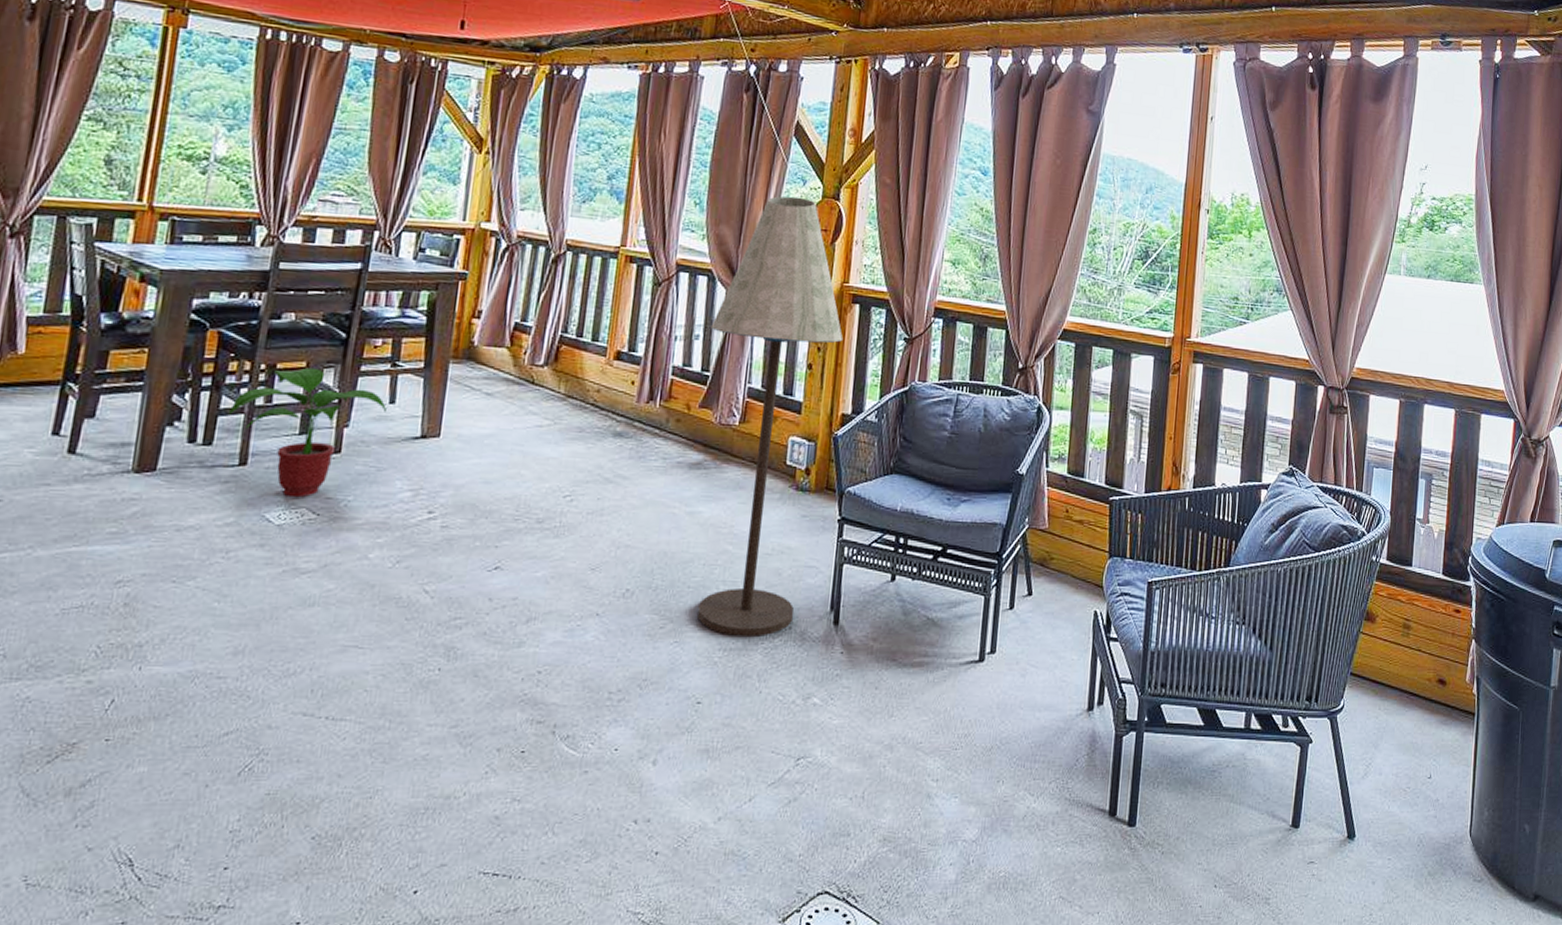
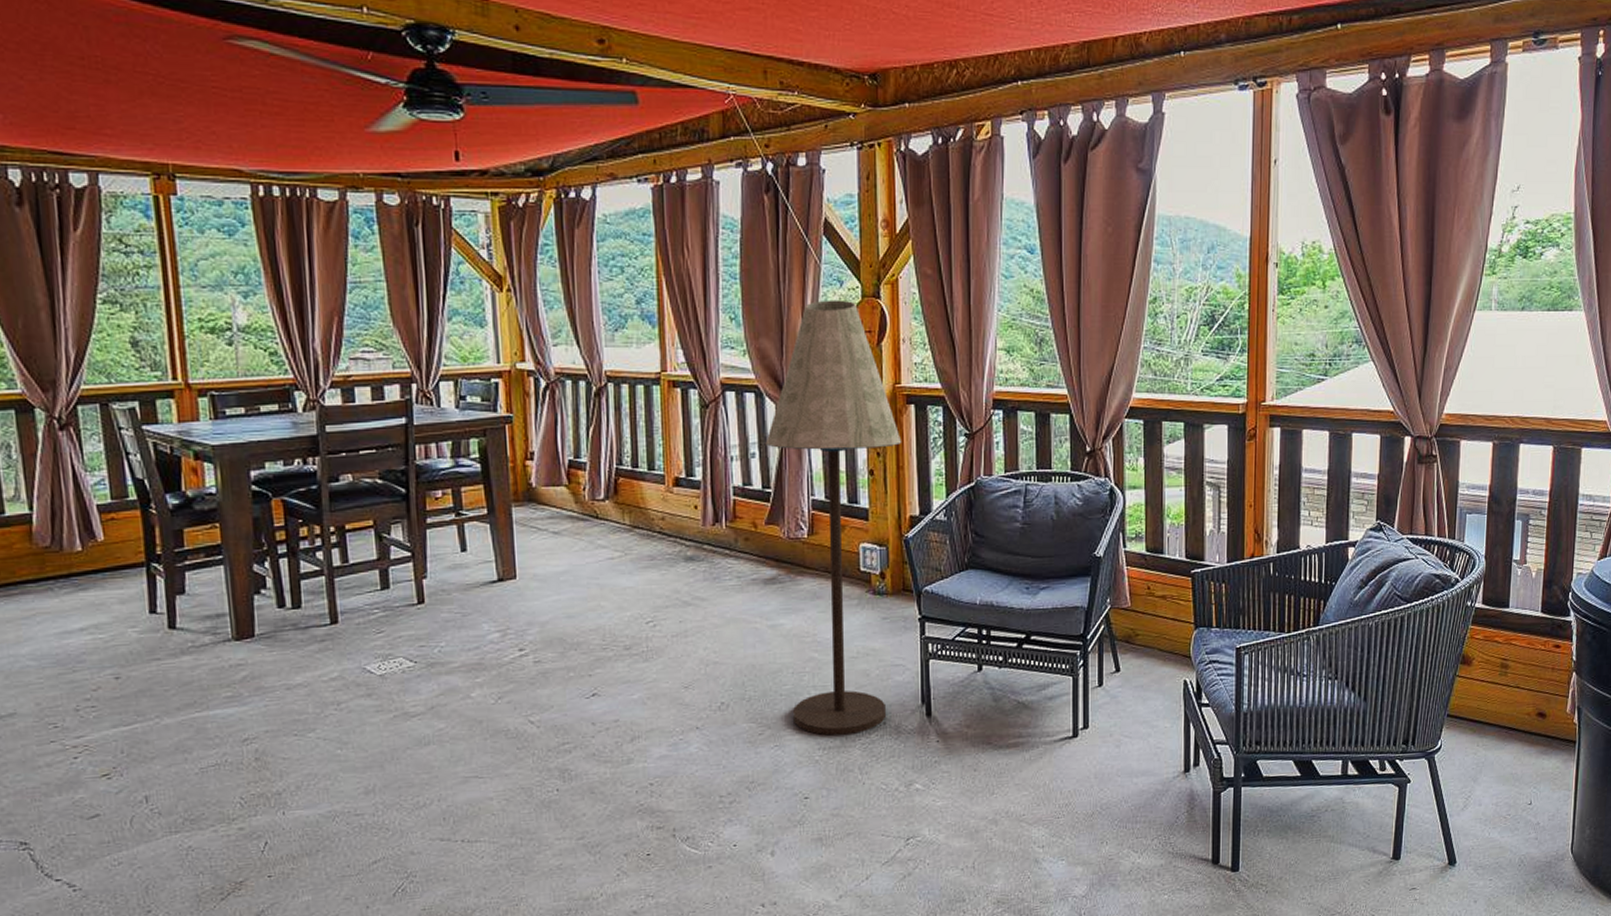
potted plant: present [229,367,386,498] -> none [310,525,459,649]

